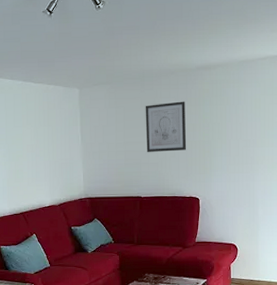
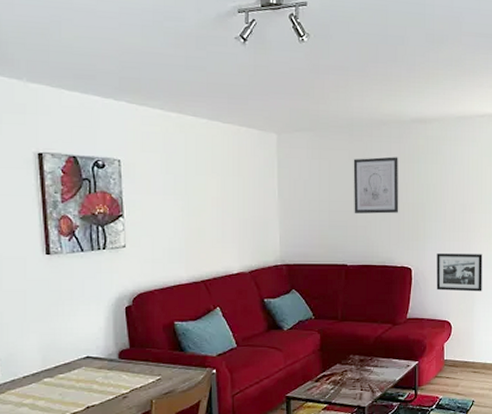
picture frame: none [222,184,266,218] -> present [436,253,483,292]

